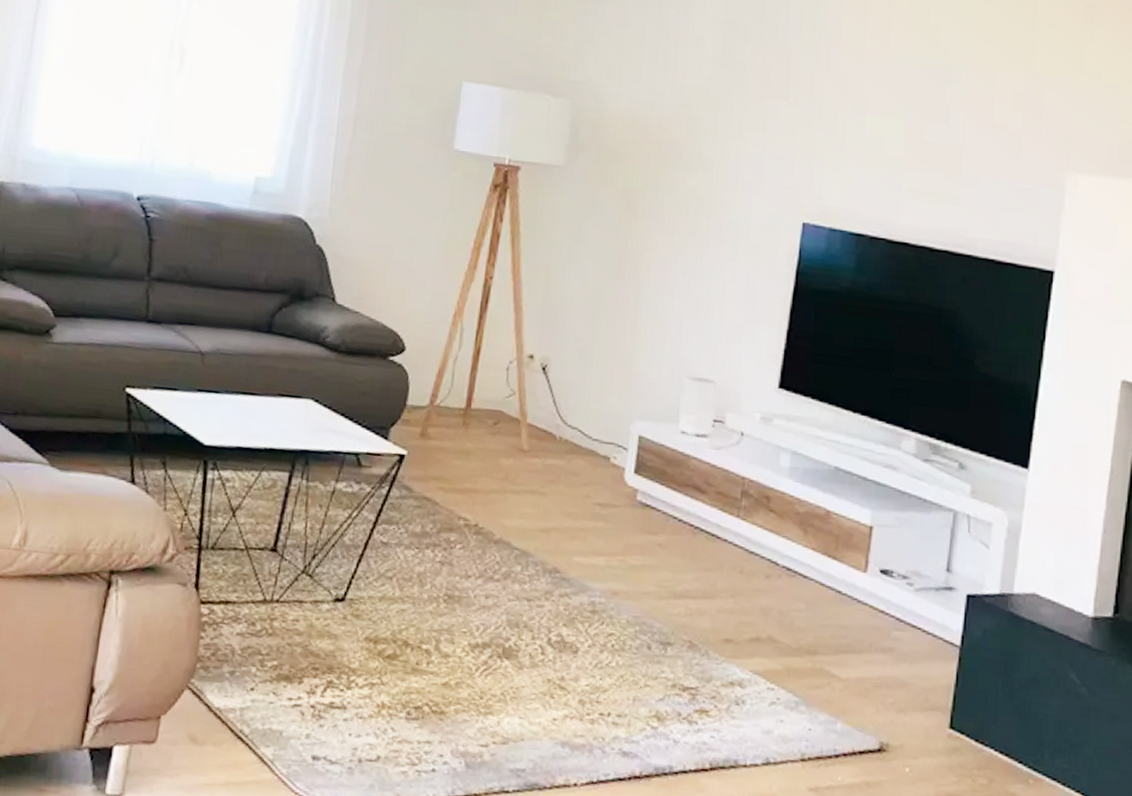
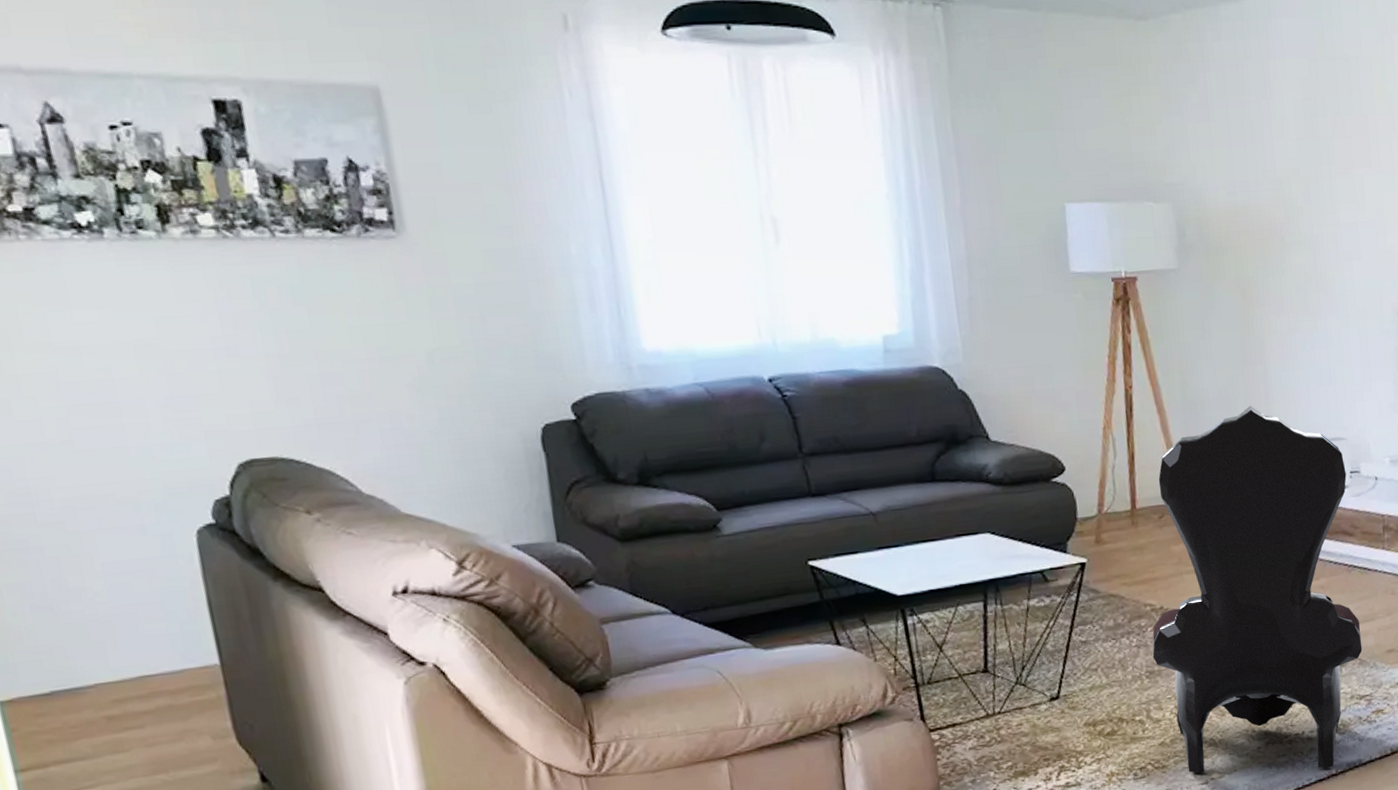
armchair: none [455,323,709,767] -> present [1152,406,1363,774]

